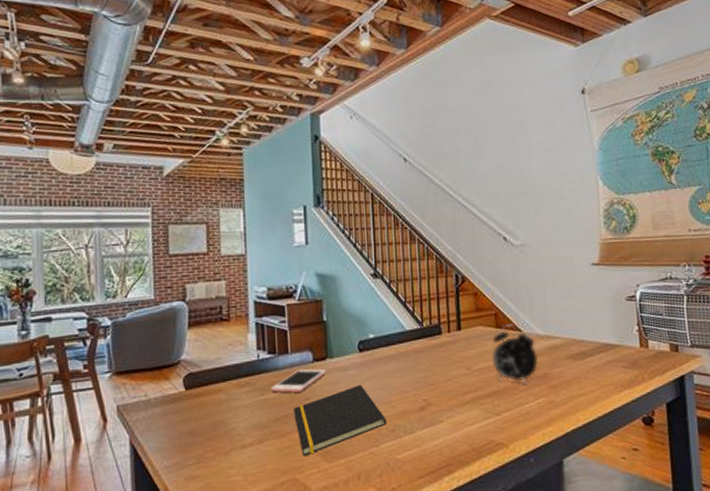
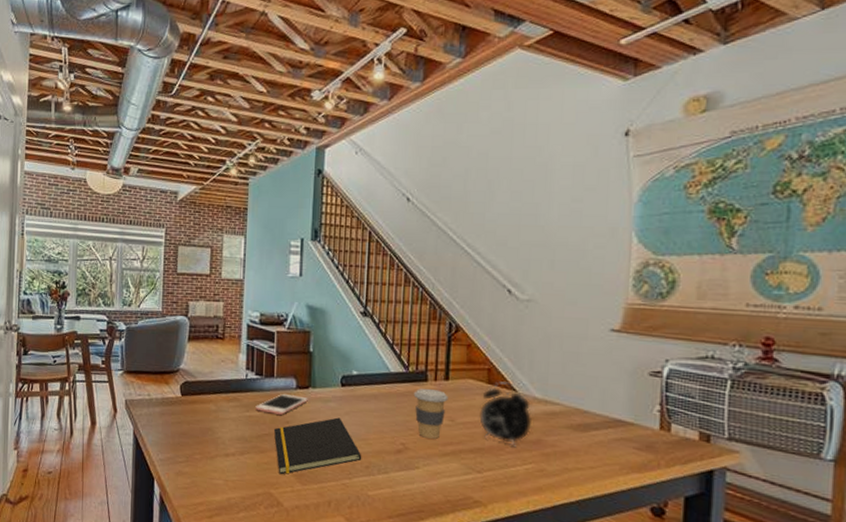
coffee cup: none [430,340,463,390] -> present [413,388,449,439]

